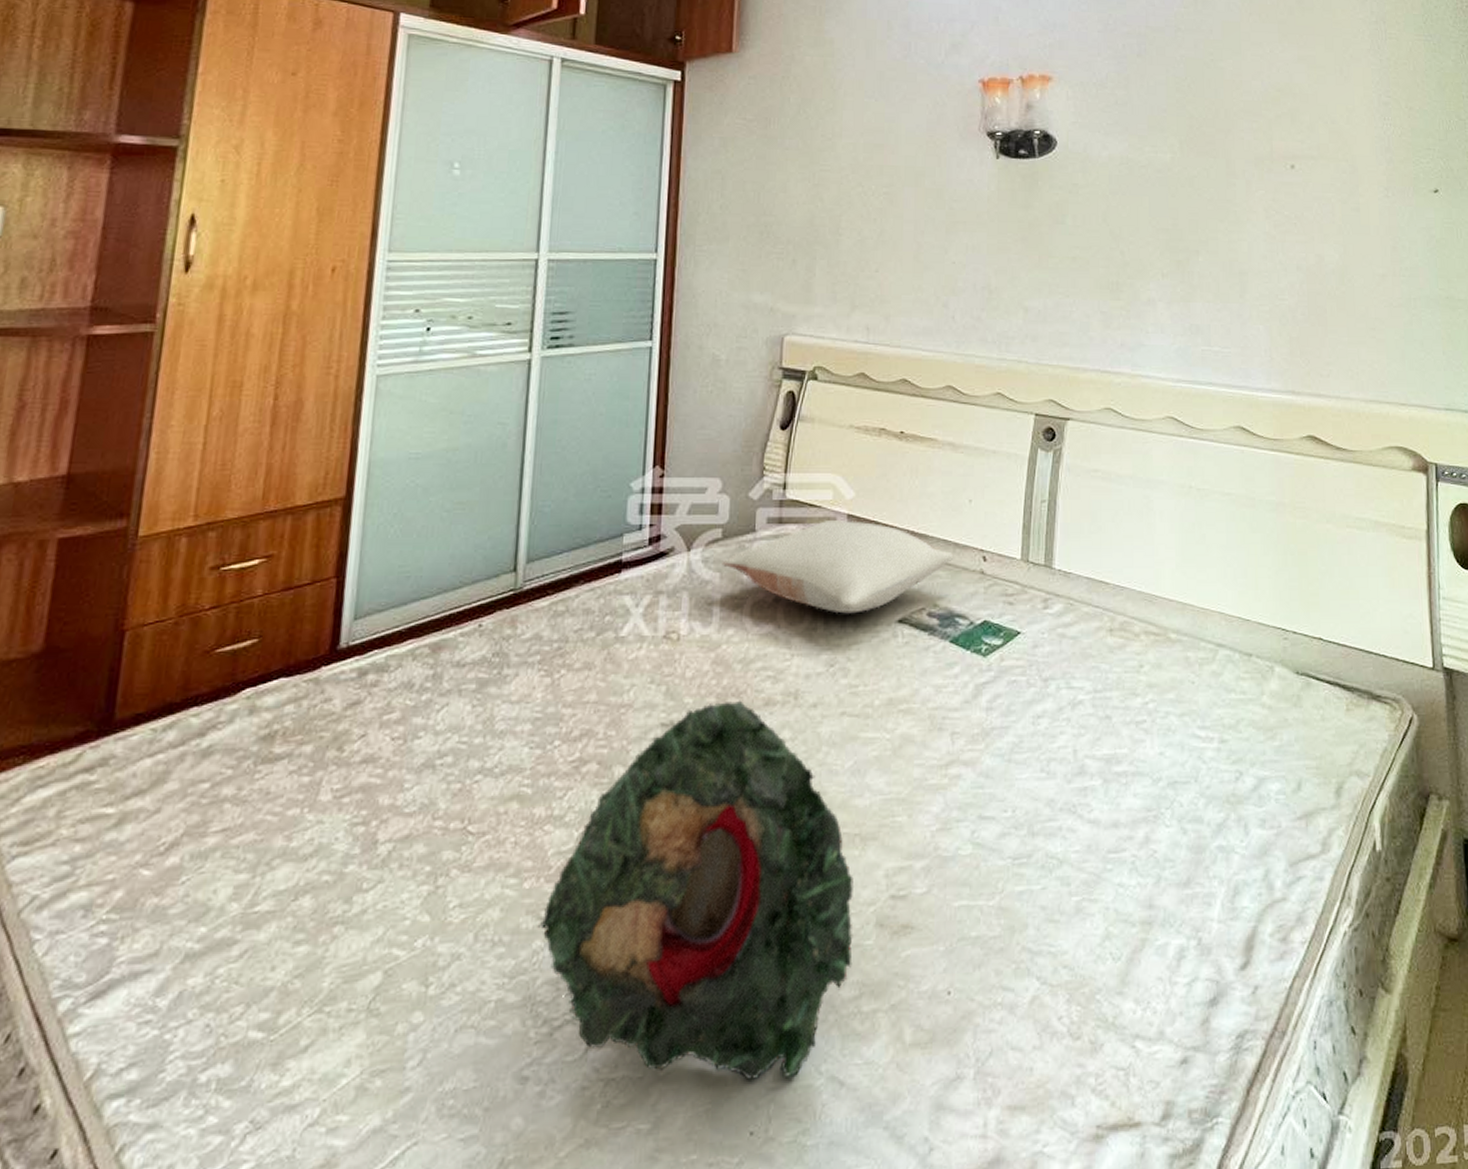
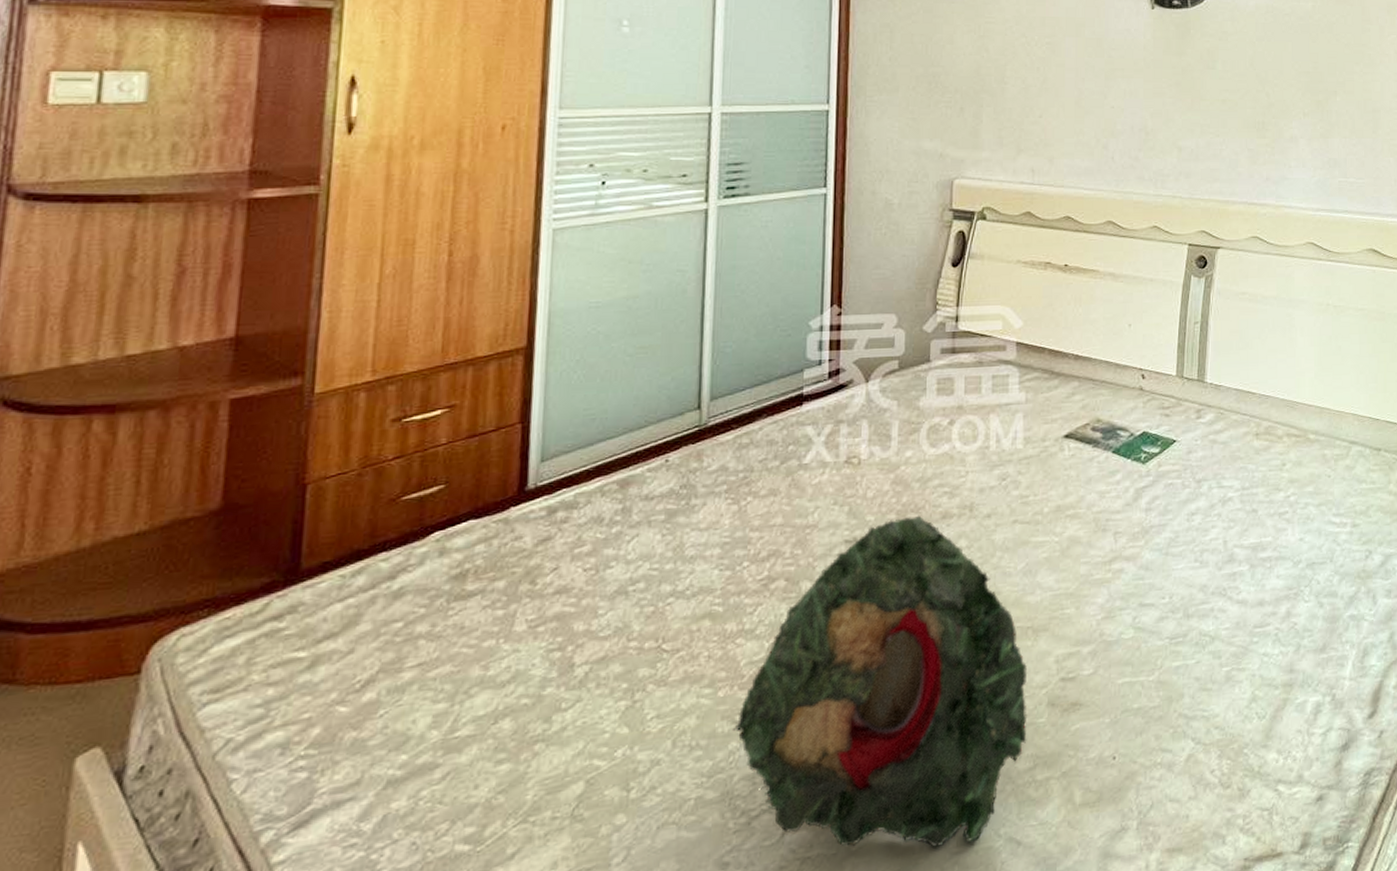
pillow: present [722,519,954,614] -> none [899,347,1115,433]

